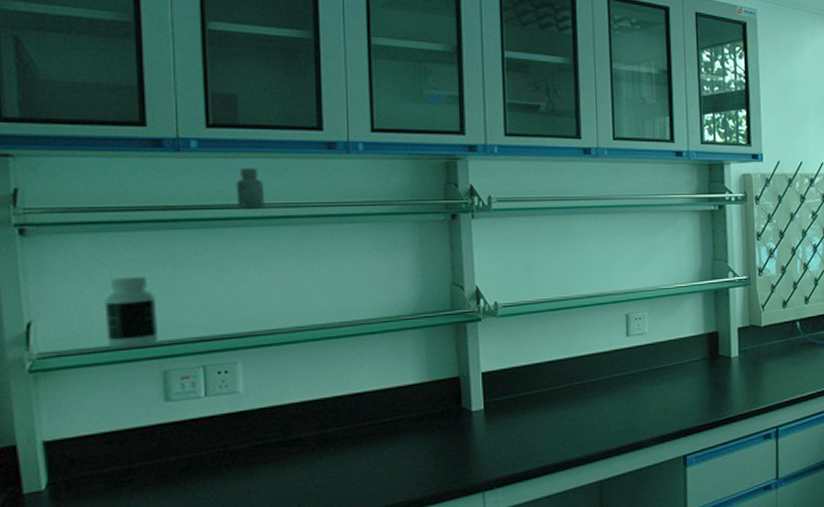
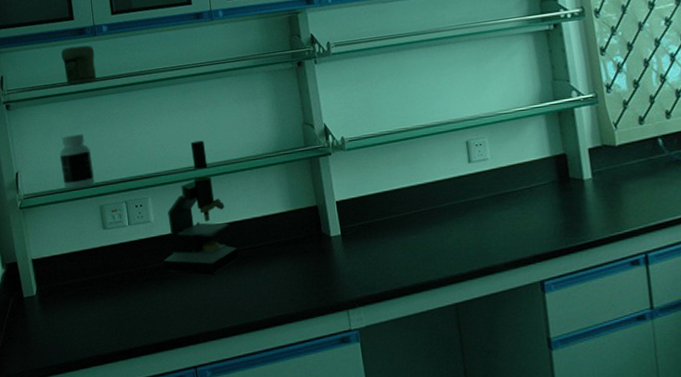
jar: none [121,161,175,212] -> present [61,45,96,86]
medicine bottle: present [235,168,265,211] -> none [135,42,156,76]
microscope: none [252,295,356,457] -> present [163,140,239,275]

